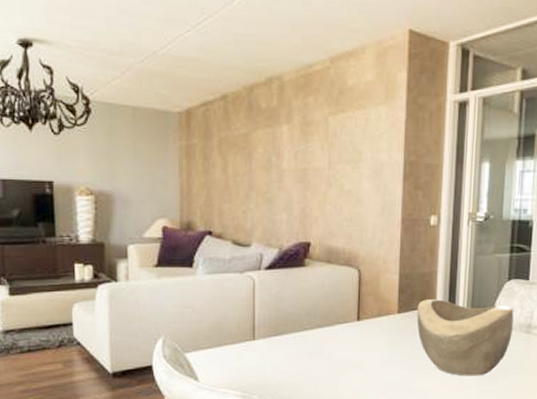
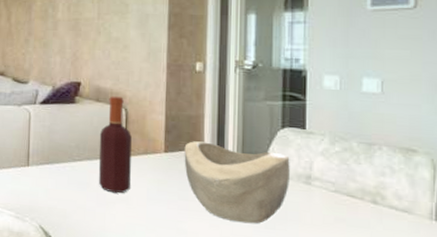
bottle: none [330,256,365,360] -> present [98,96,132,194]

